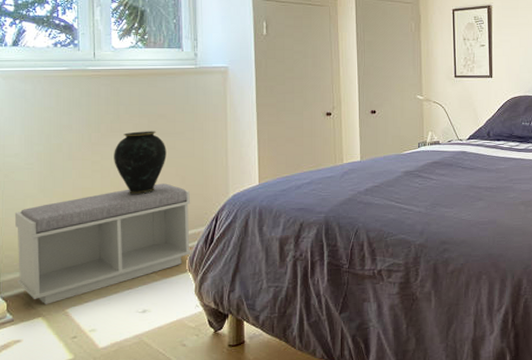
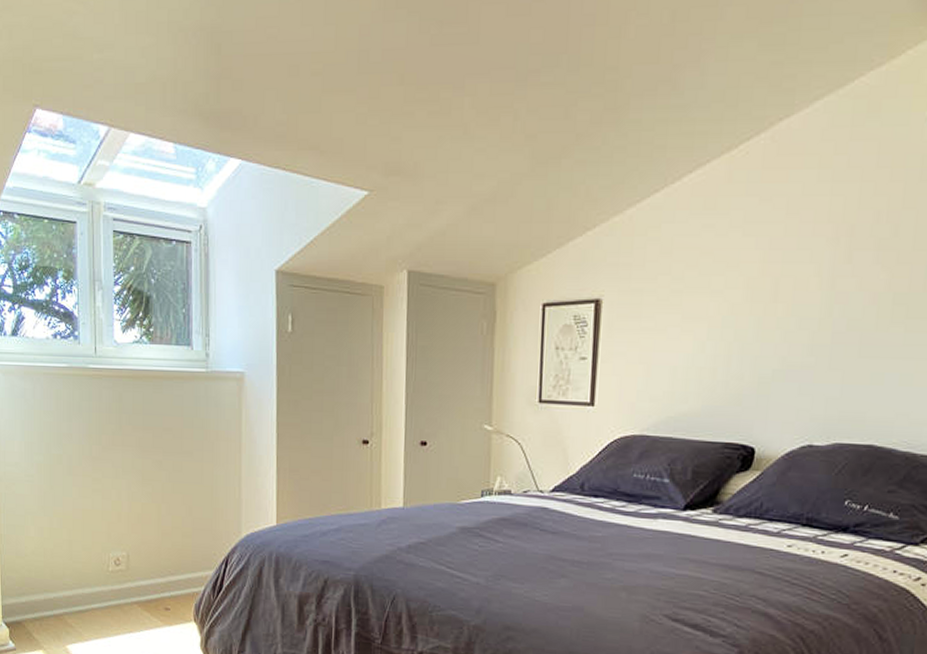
bench: present [14,183,192,304] -> none [15,512,199,637]
vase: present [114,131,167,195] -> none [115,446,172,524]

